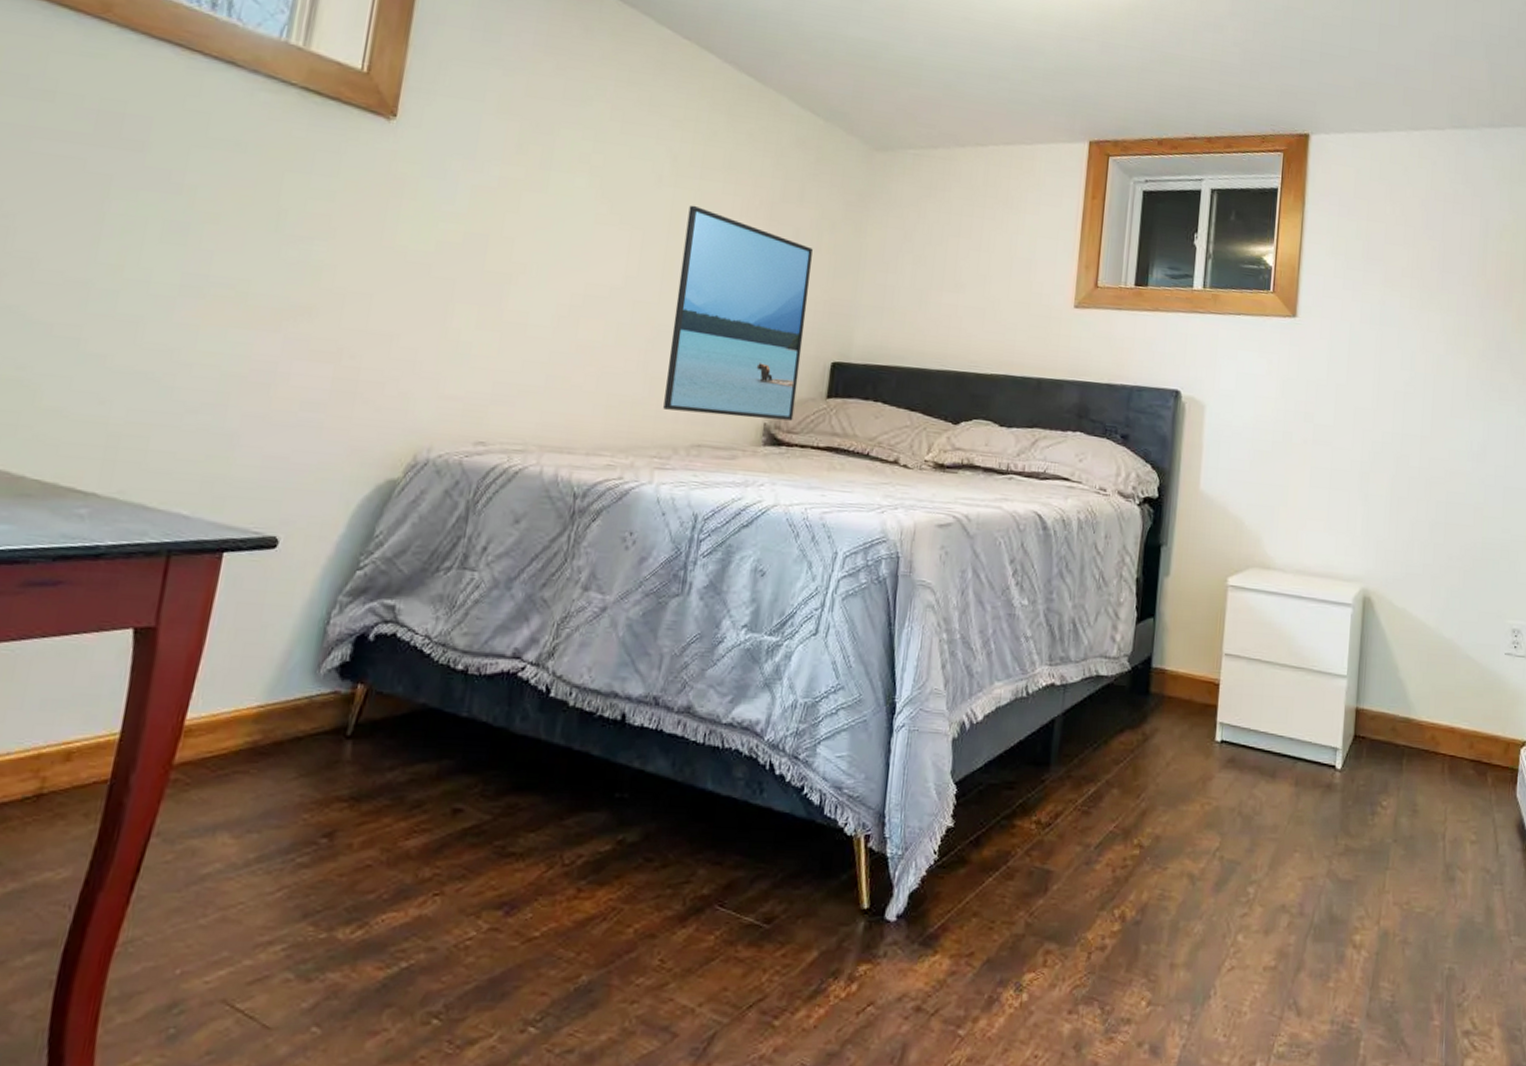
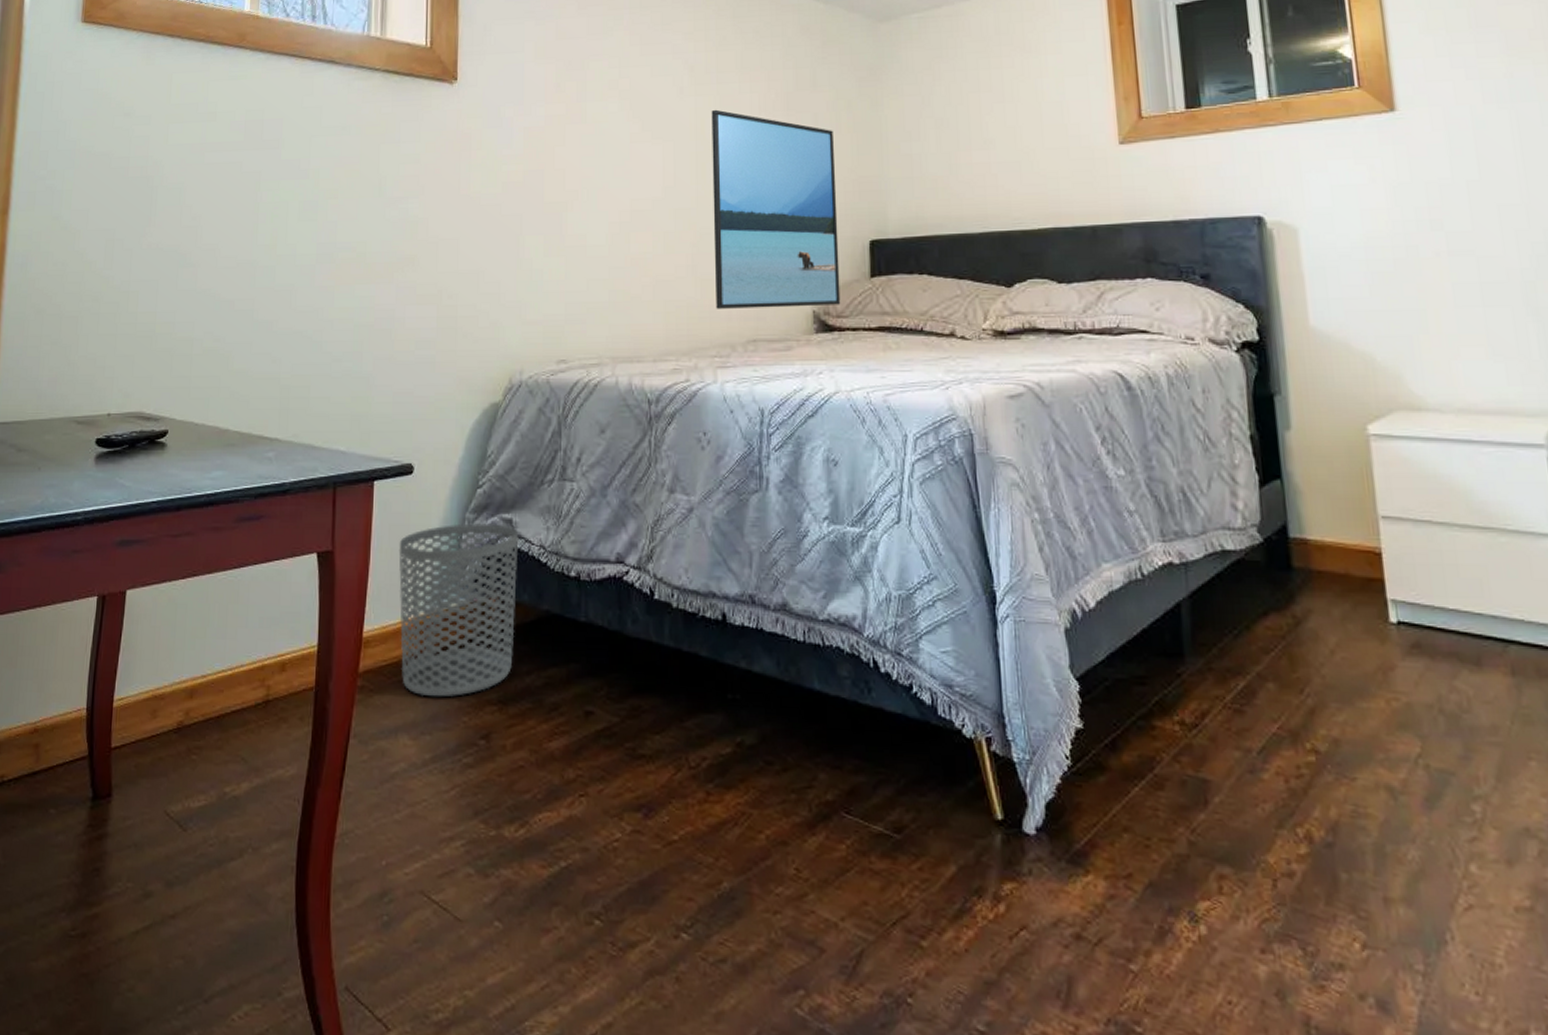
waste bin: none [230,606,400,793] -> present [398,522,519,698]

